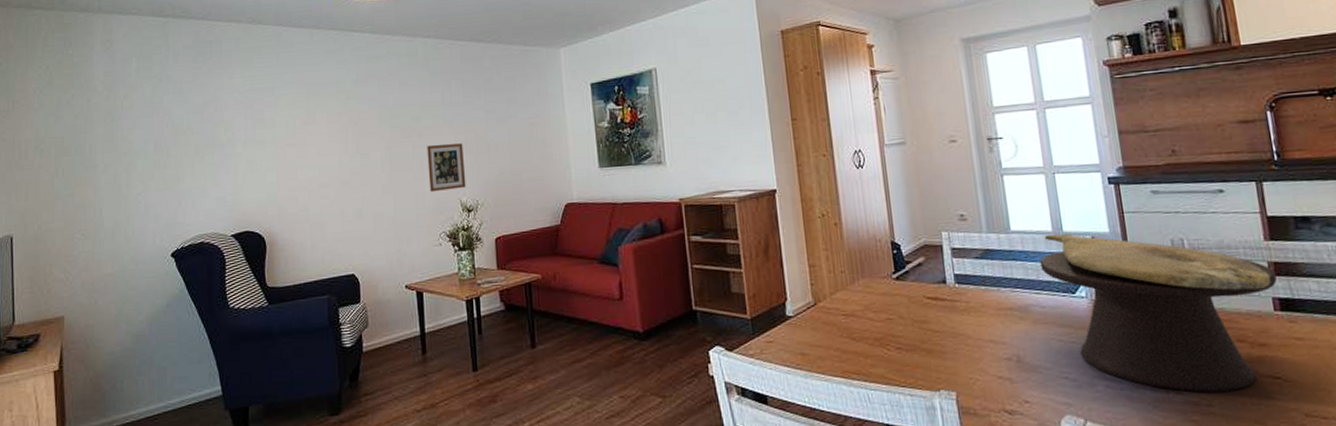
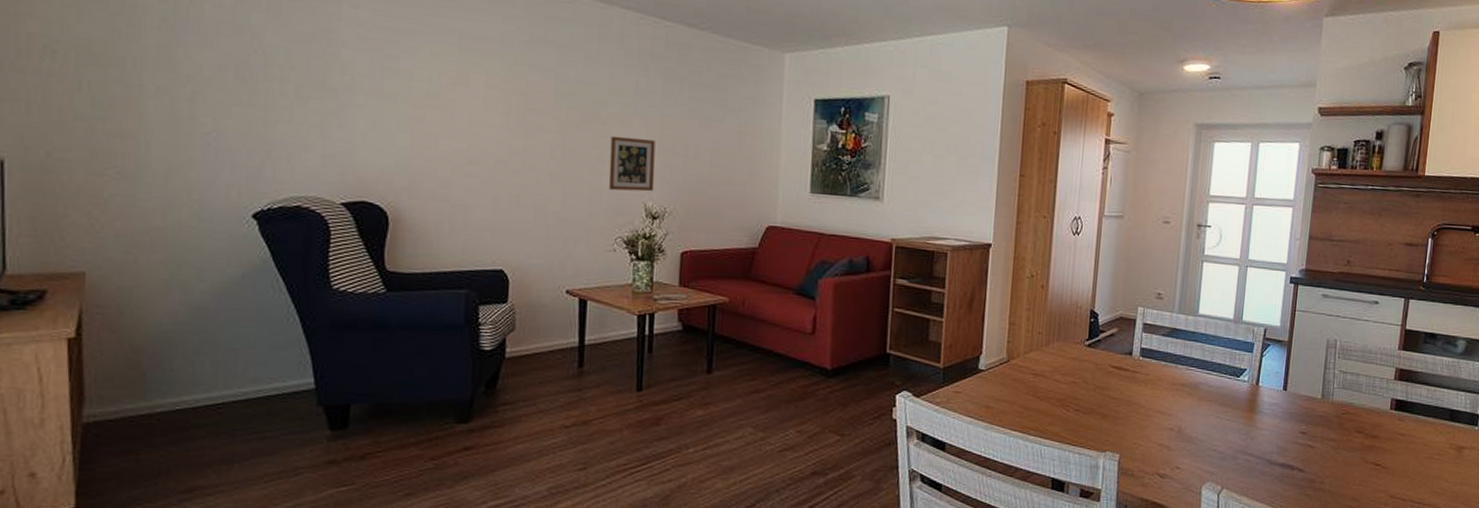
decorative bowl: present [1040,234,1277,393] -> none [1216,321,1399,472]

